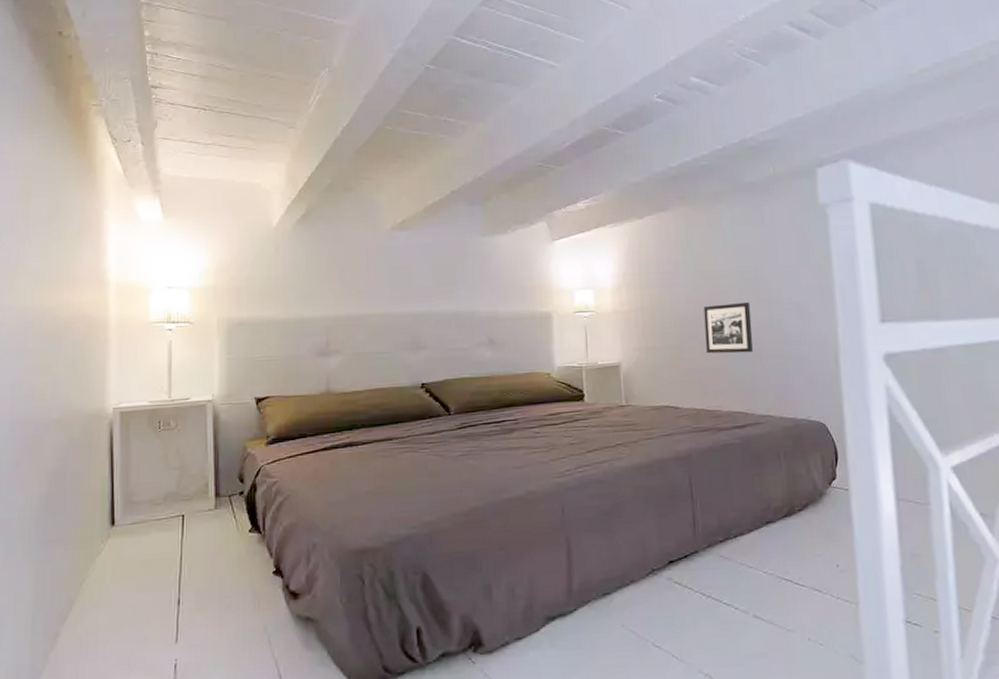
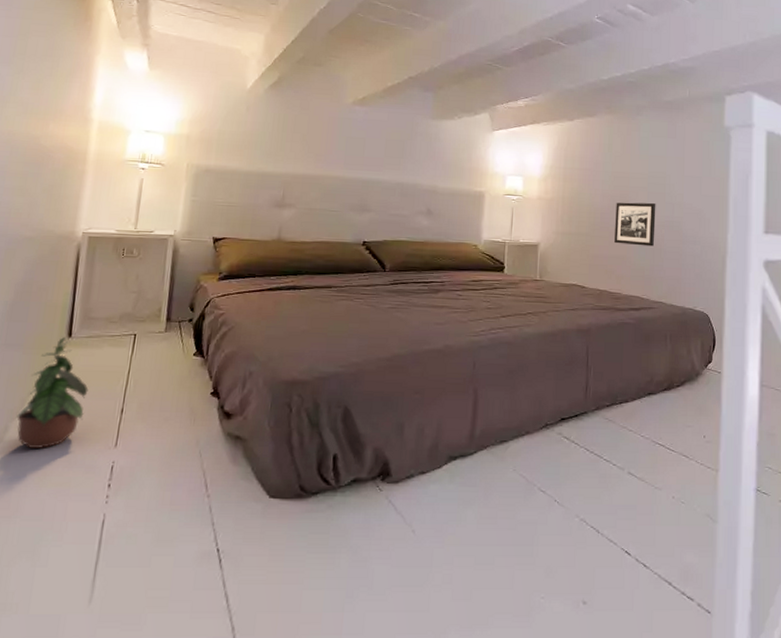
potted plant: none [66,526,140,653] -> present [16,337,89,448]

